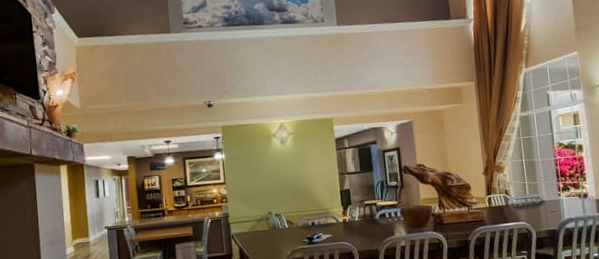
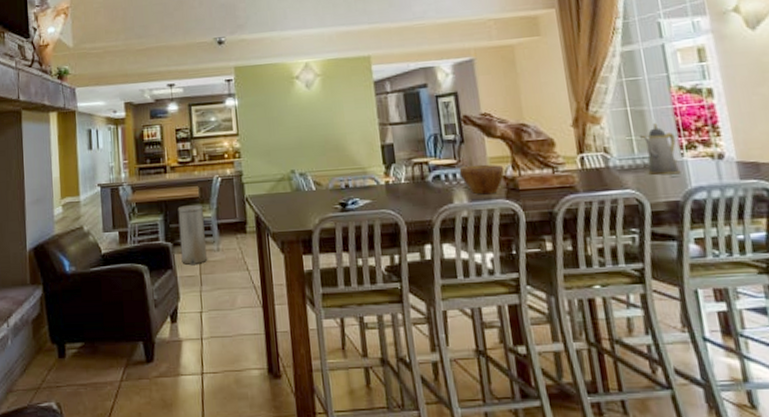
coffee pot: none [530,171,558,211] -> present [639,123,681,176]

